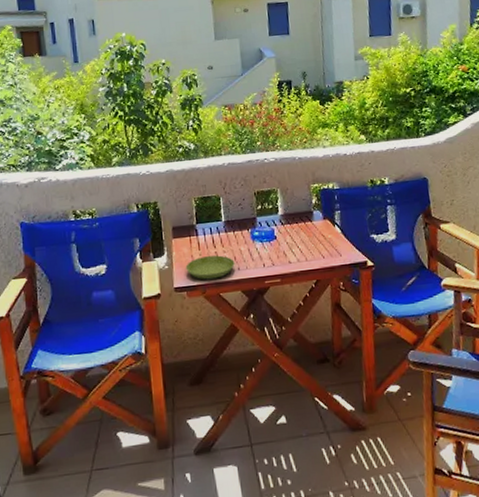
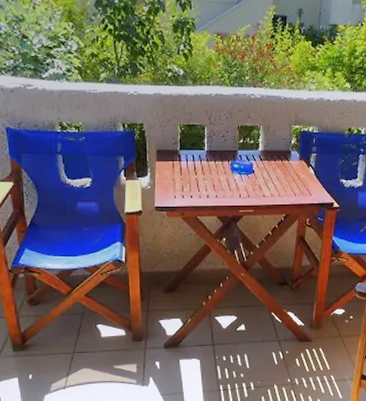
saucer: present [185,255,235,280] -> none [167,182,213,203]

